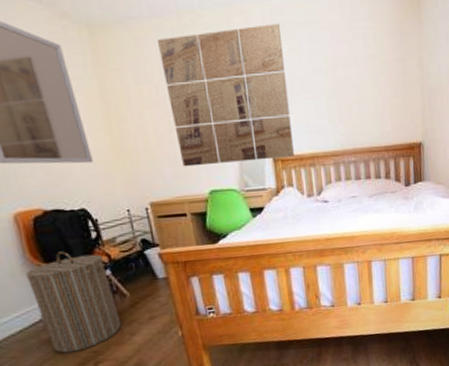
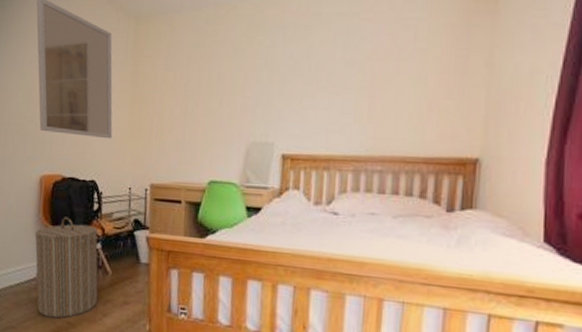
wall art: present [156,23,294,167] -> none [188,14,315,157]

